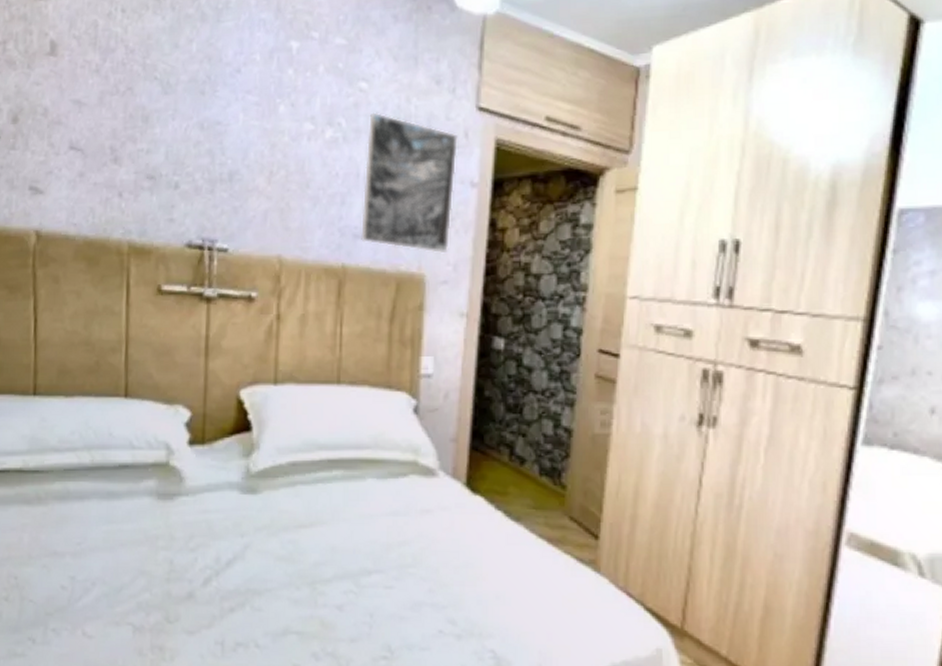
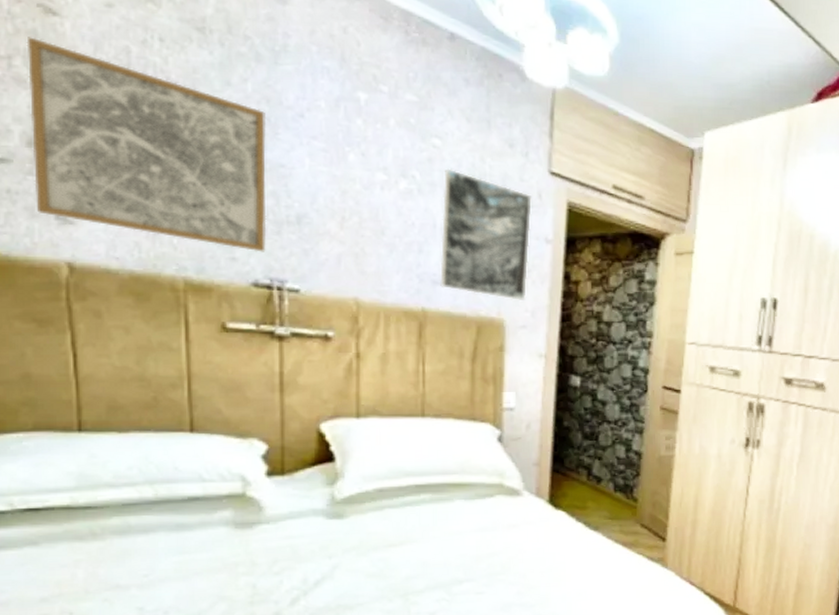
wall art: none [15,21,207,212] -> present [26,37,267,252]

